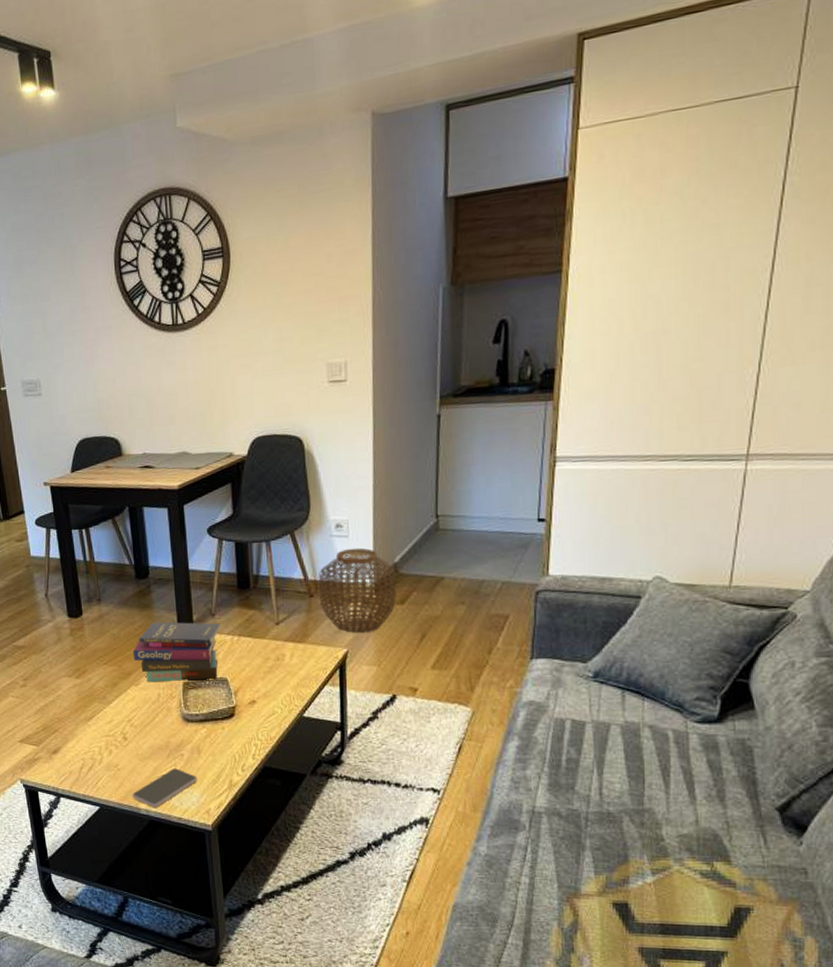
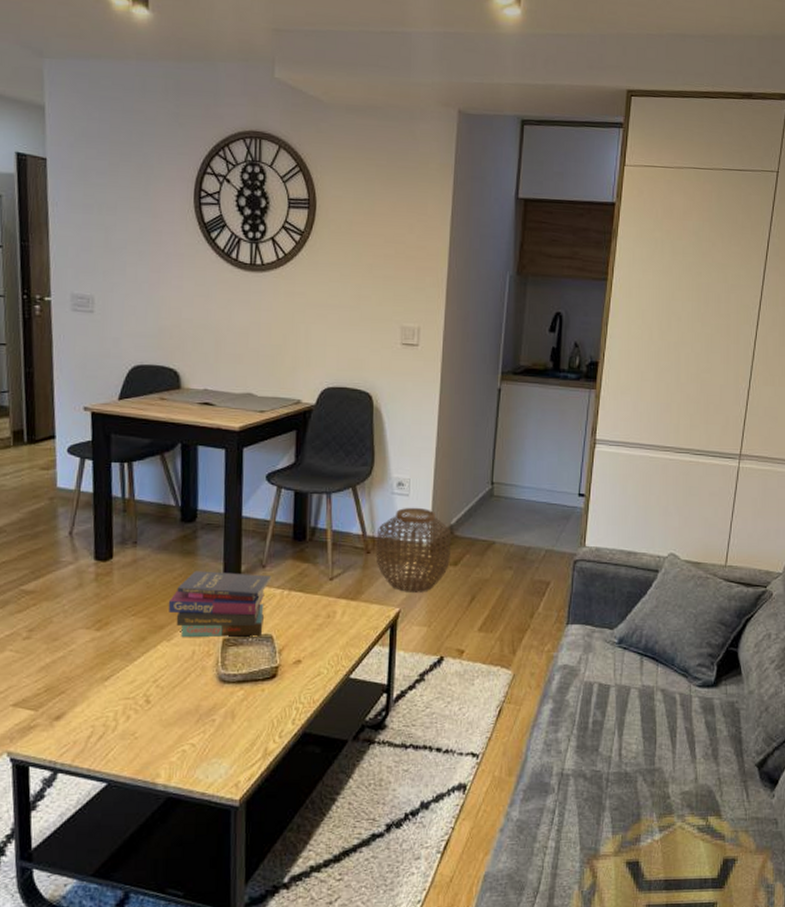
smartphone: present [132,768,198,807] -> none [149,736,229,782]

